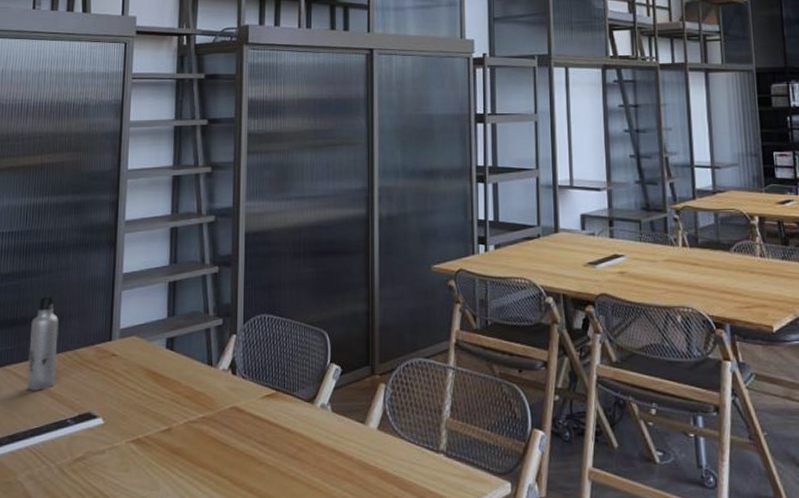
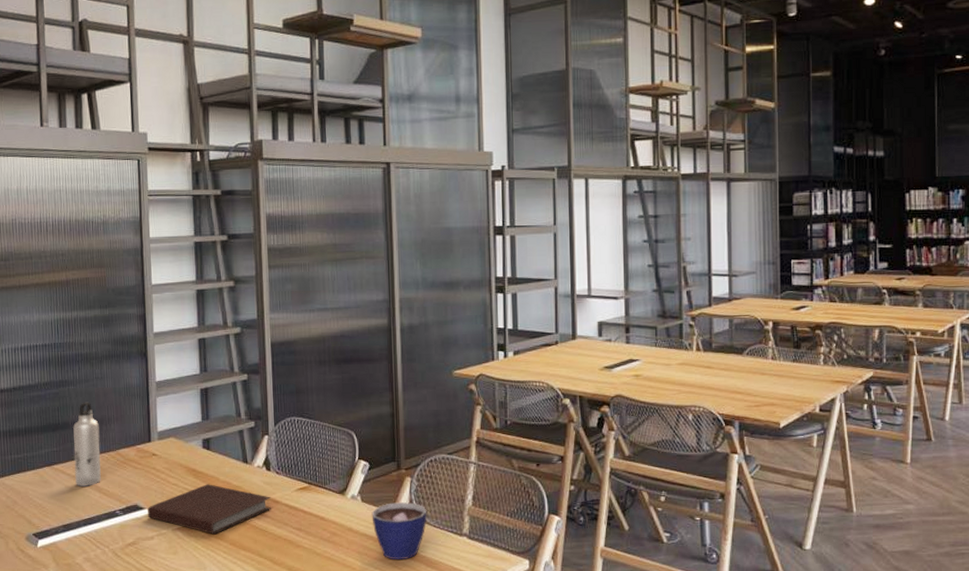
notebook: none [101,389,236,449] -> present [148,484,272,535]
cup: none [342,413,402,482] -> present [371,502,427,560]

